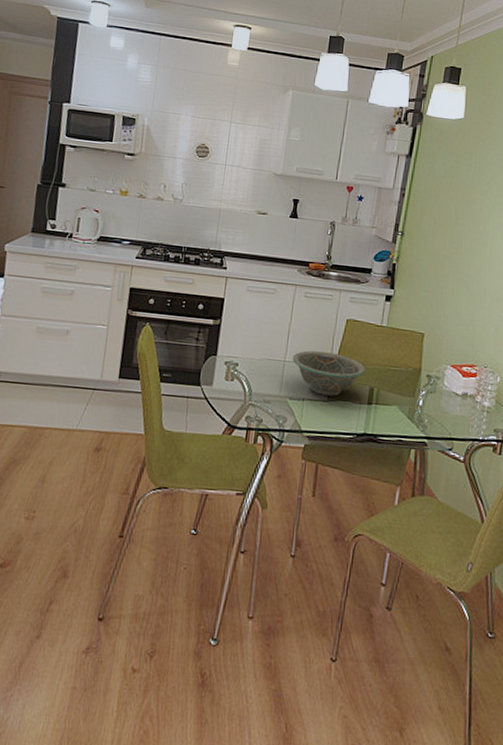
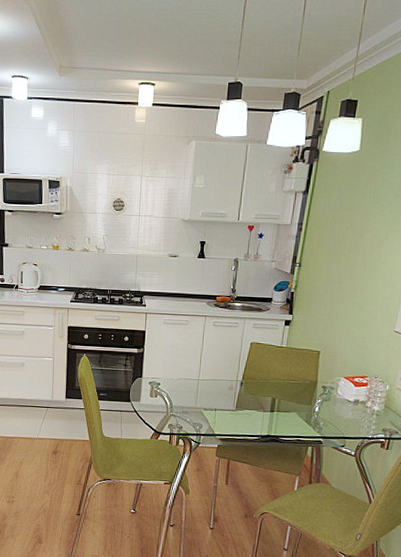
decorative bowl: present [292,350,366,396] -> none [205,370,269,406]

